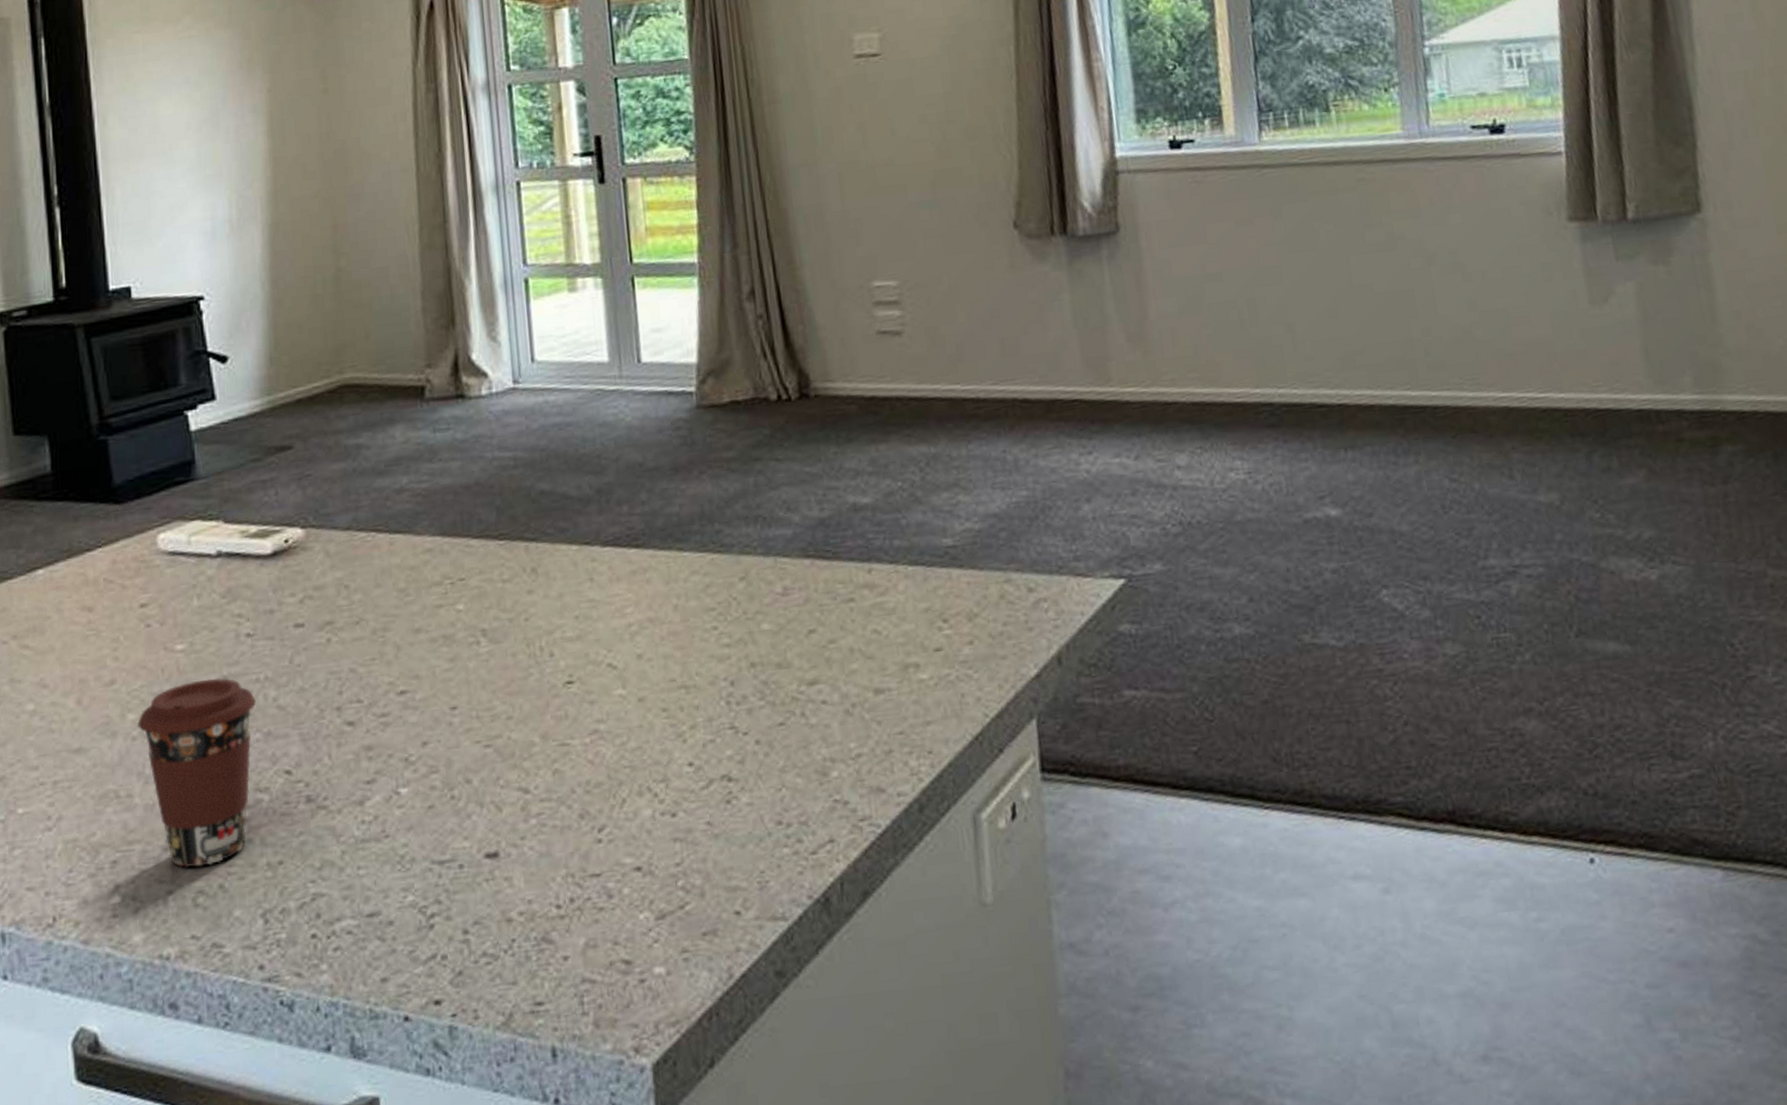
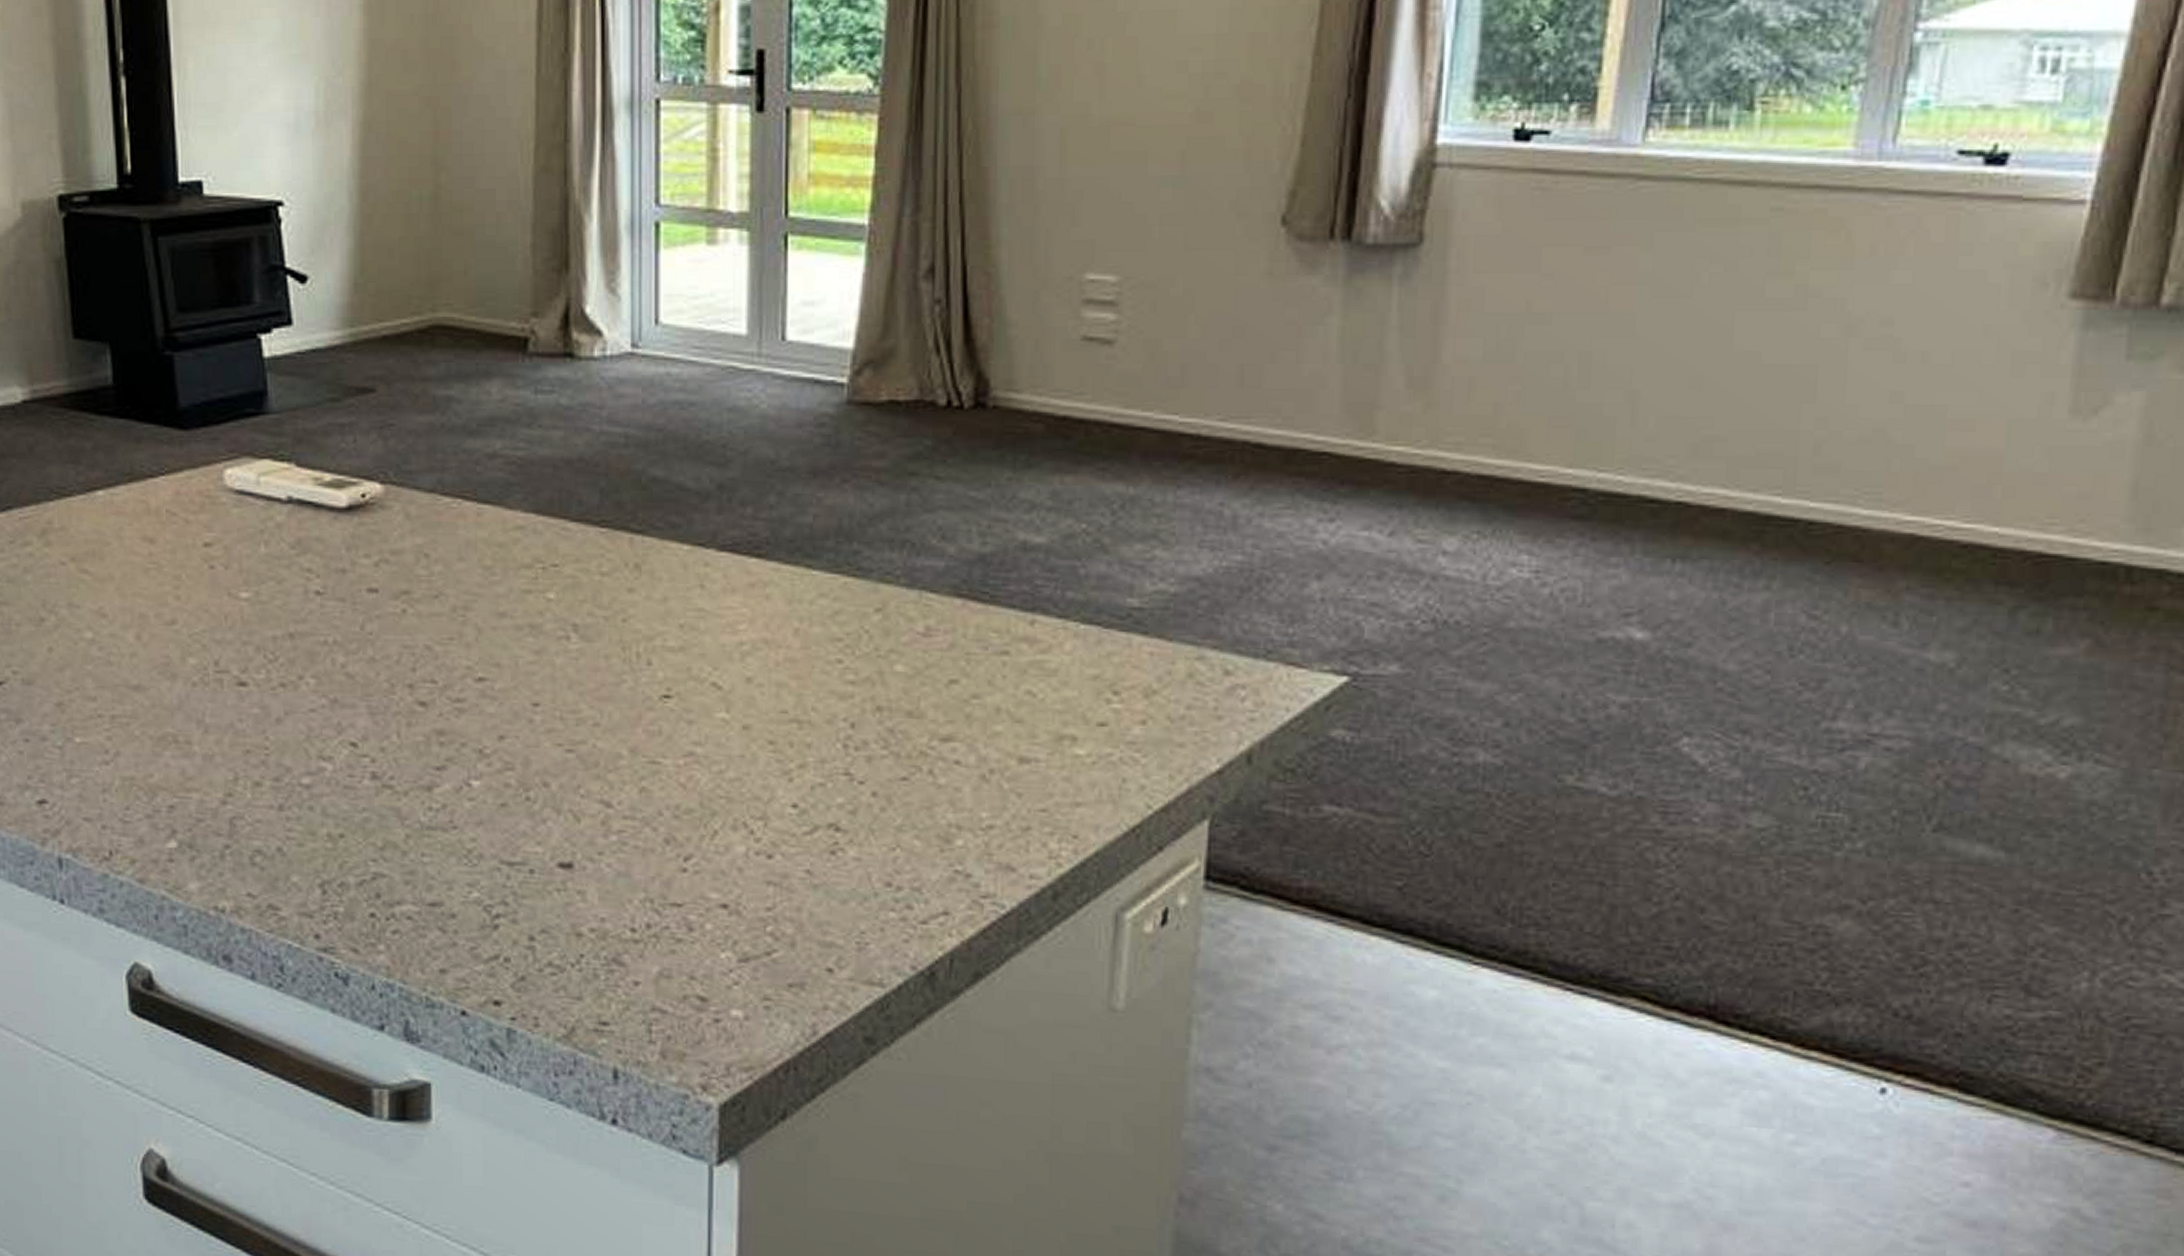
coffee cup: present [137,677,257,868] -> none [198,633,324,826]

